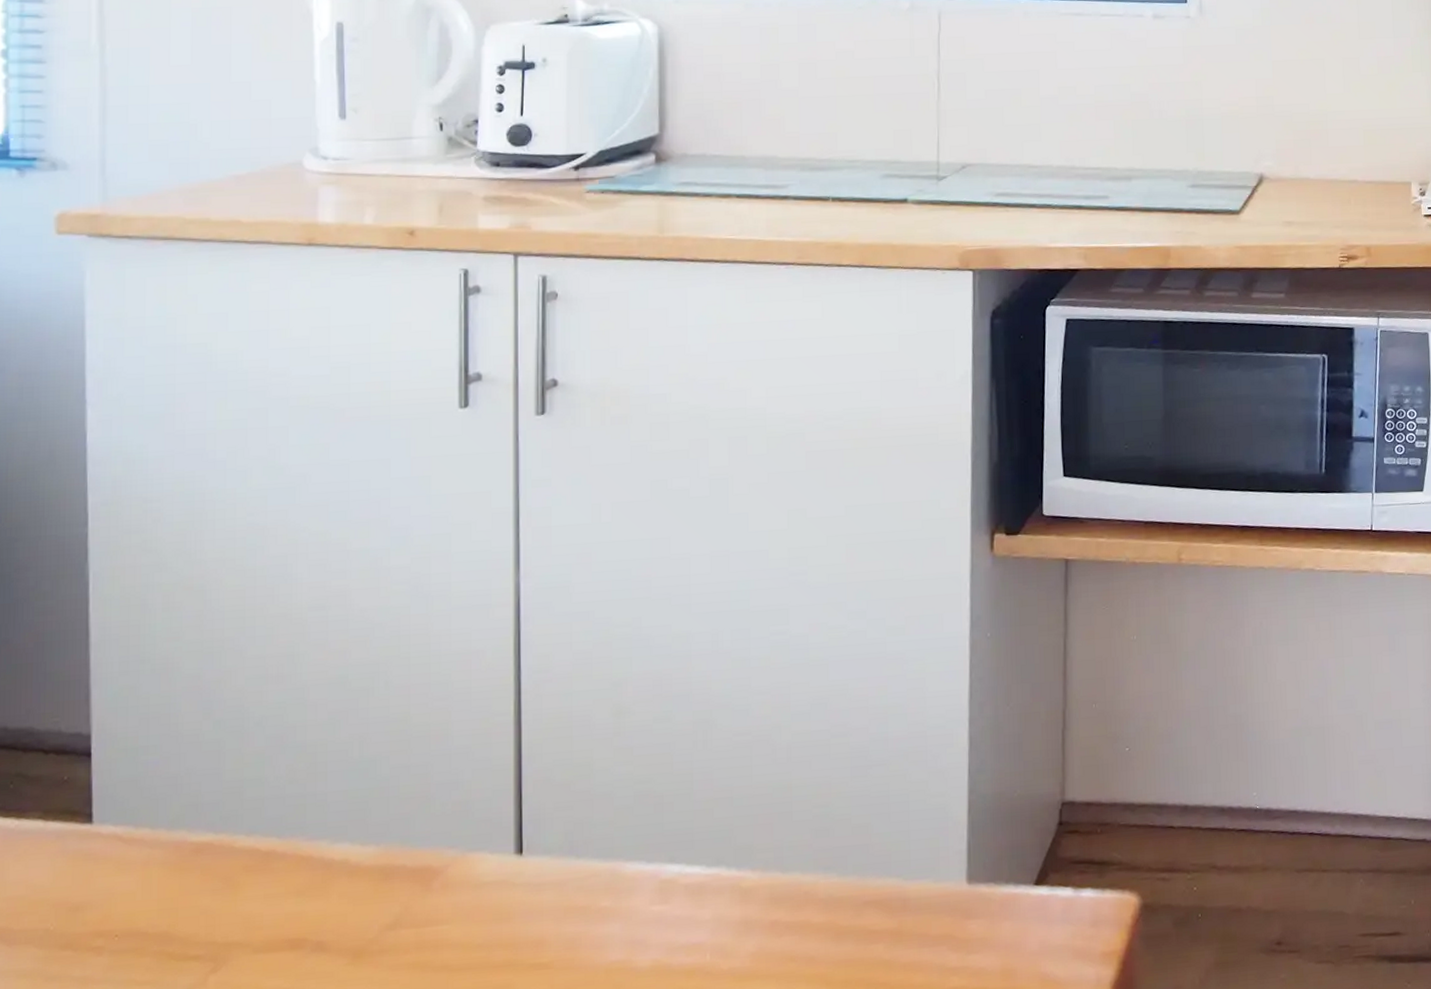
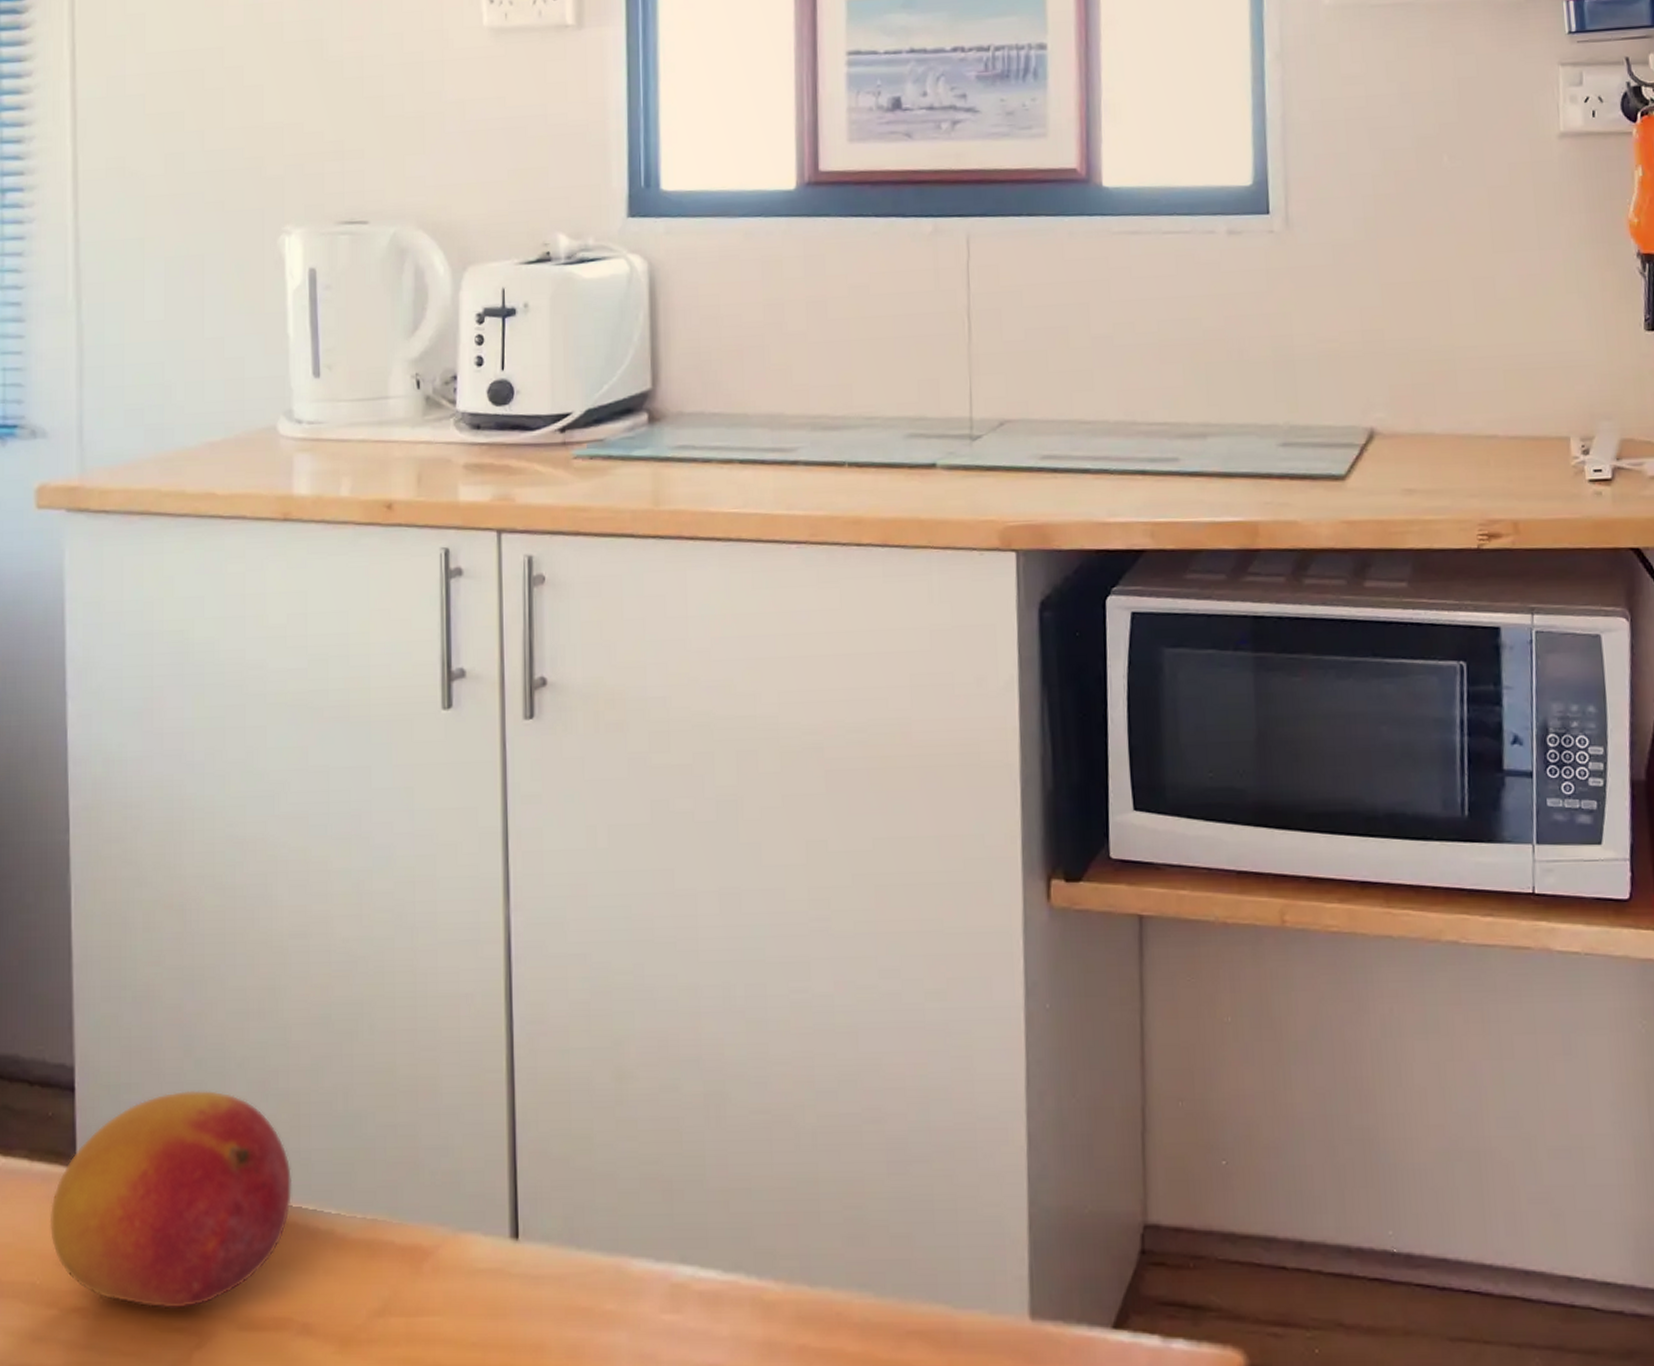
fruit: none [64,747,308,941] -> present [49,1091,291,1309]

